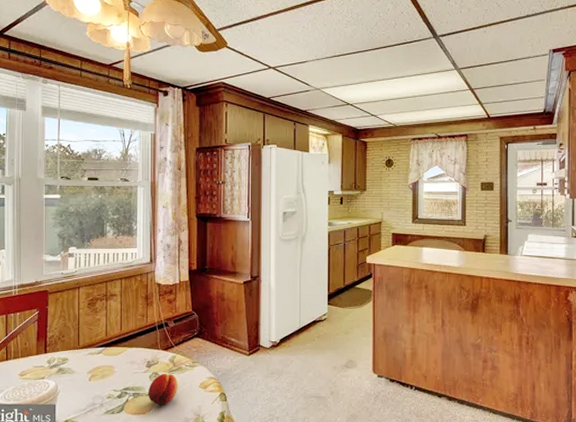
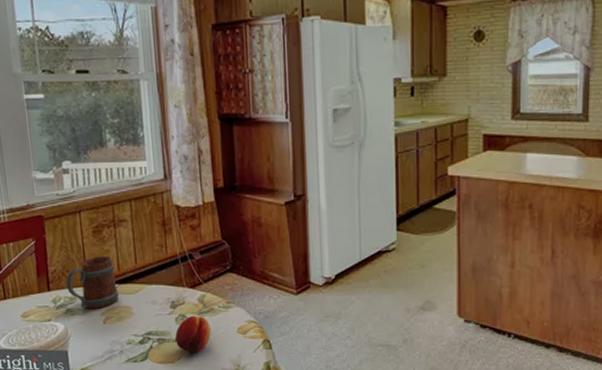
mug: none [61,323,105,369] -> present [66,255,120,310]

